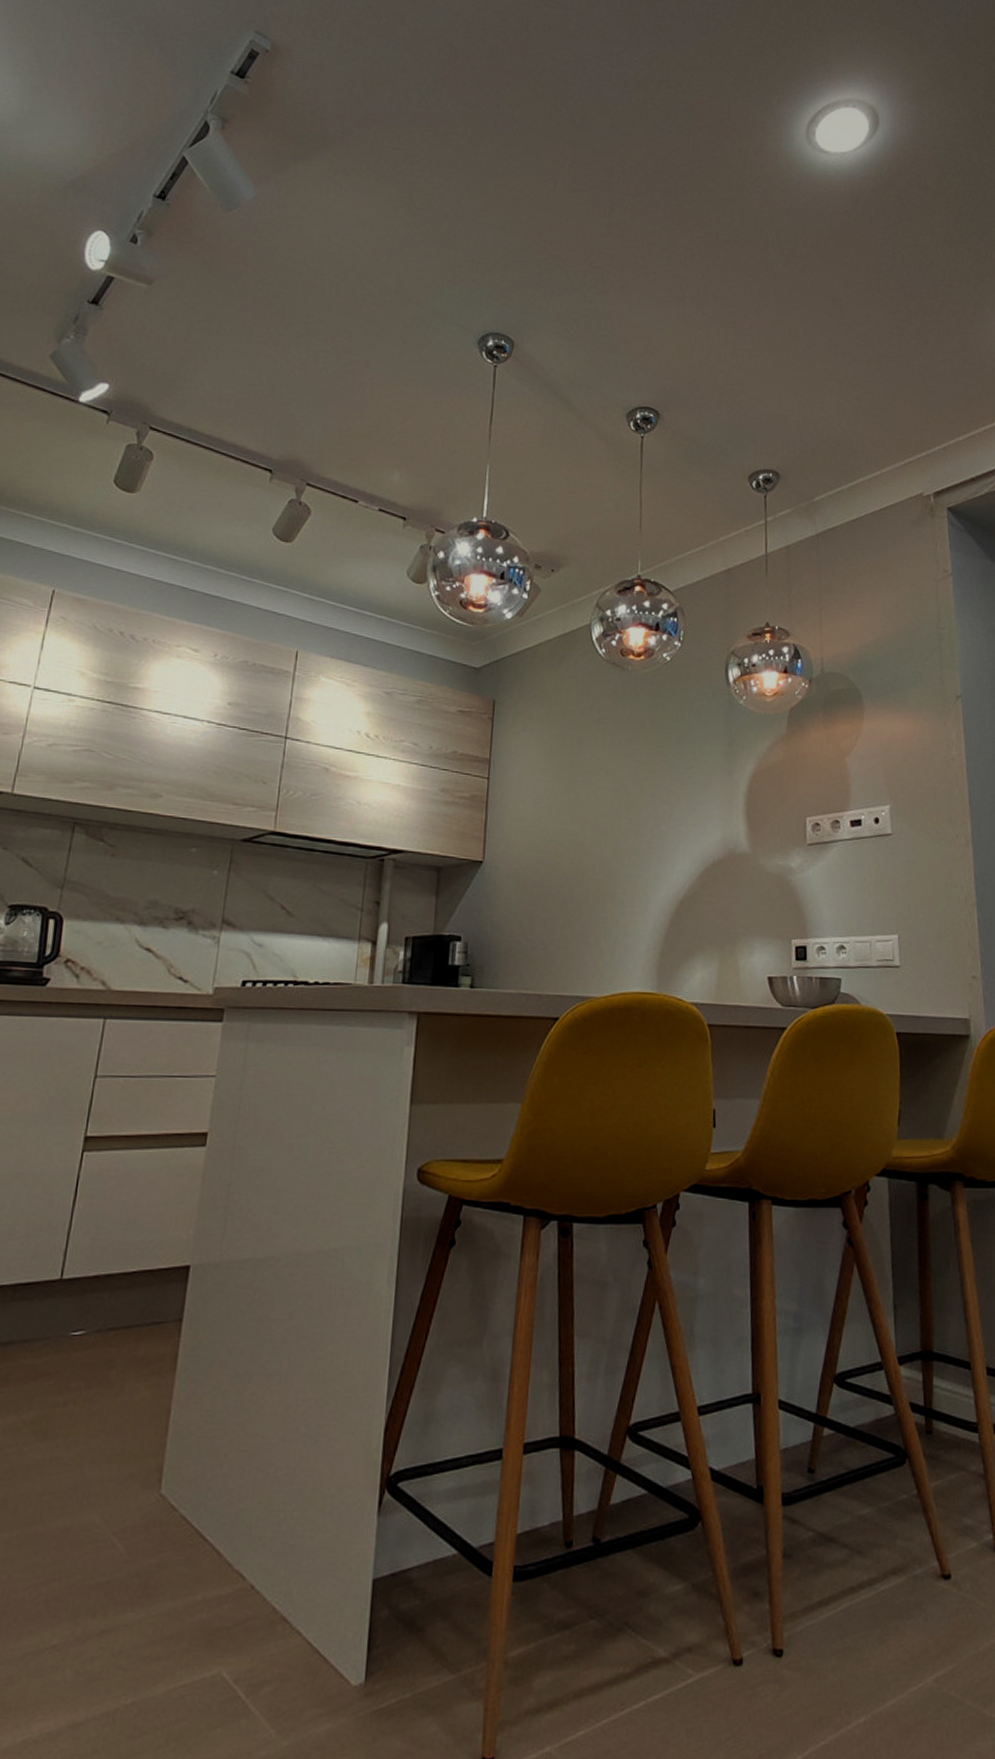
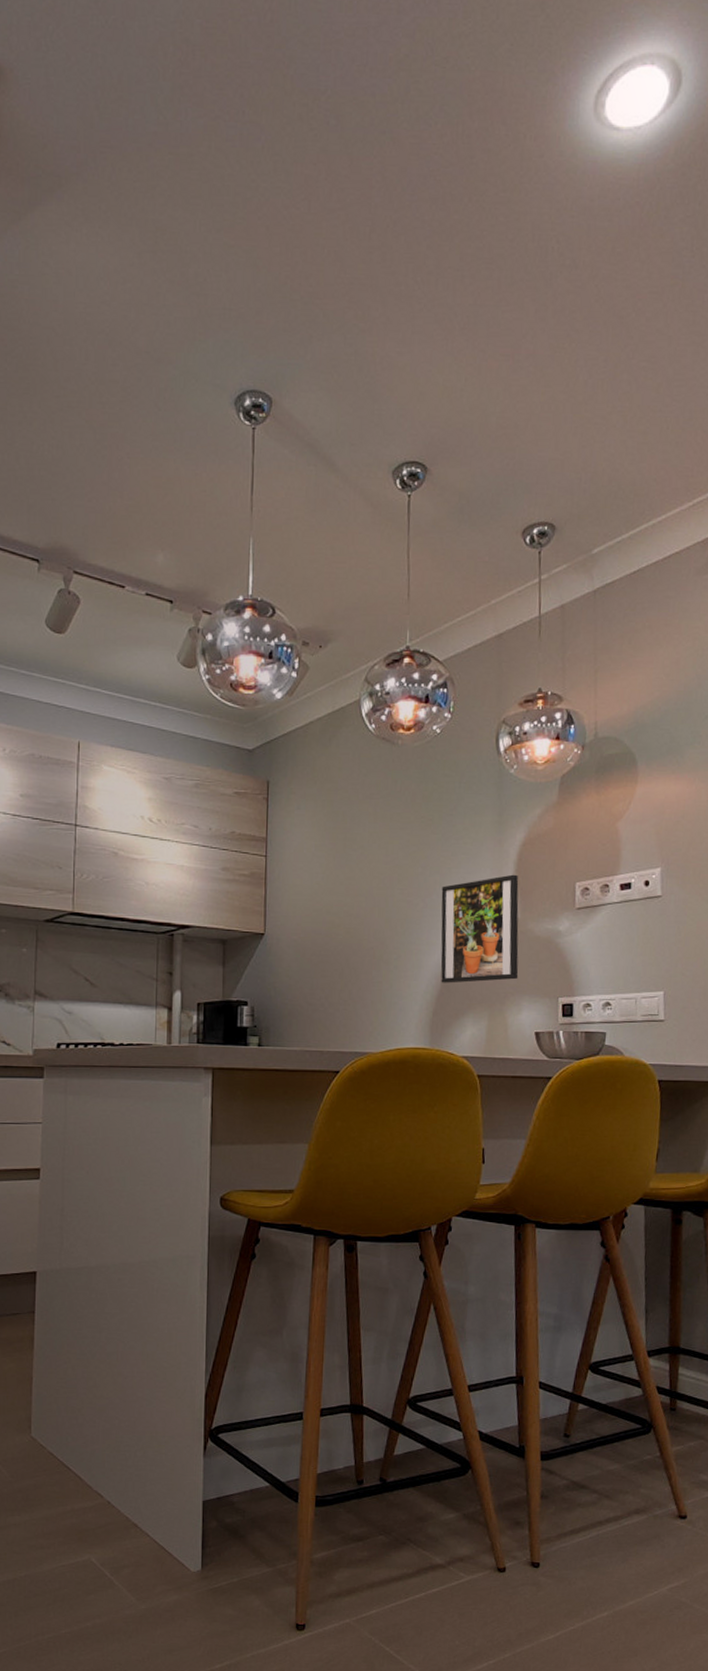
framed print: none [669,806,750,921] -> present [440,874,519,984]

